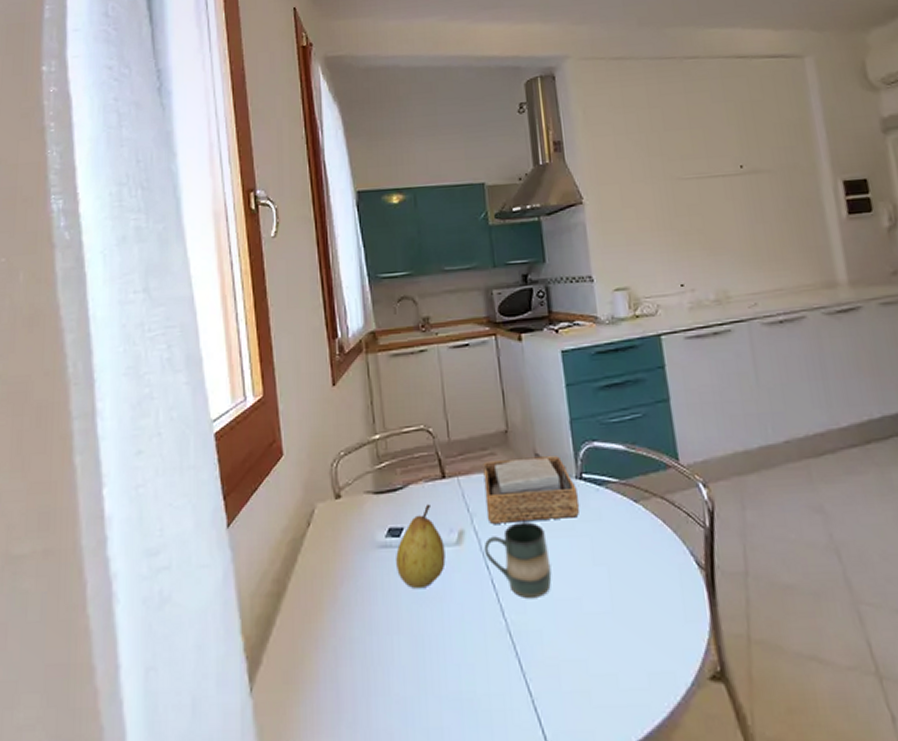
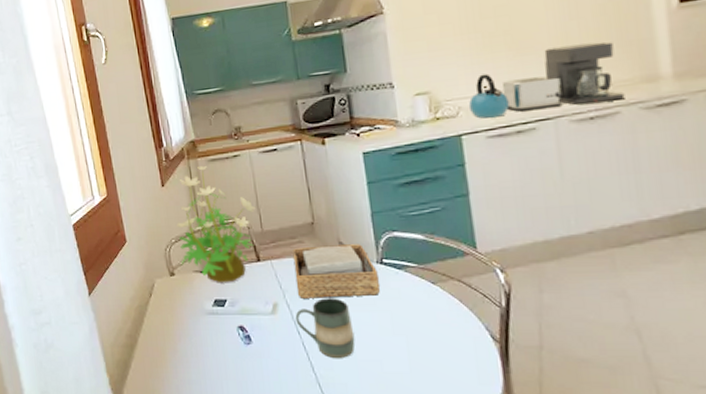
potted plant: none [348,361,443,505] -> present [177,165,256,282]
fruit: present [396,503,446,589] -> none [221,281,263,347]
kettle: none [666,272,706,318] -> present [468,73,509,119]
toaster: none [697,276,754,313] -> present [501,75,563,112]
coffee maker: none [735,246,809,309] -> present [544,41,625,106]

